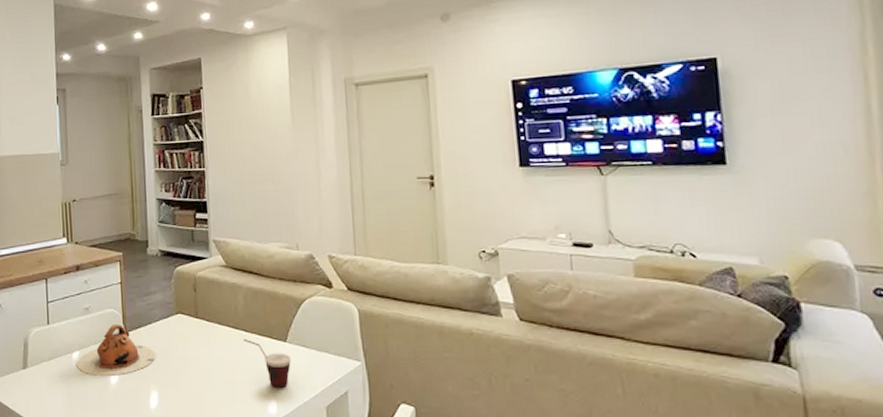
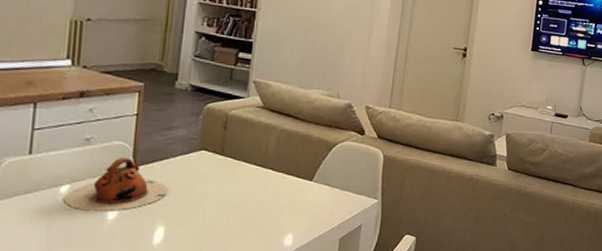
cup: present [243,338,291,388] -> none [269,176,314,222]

